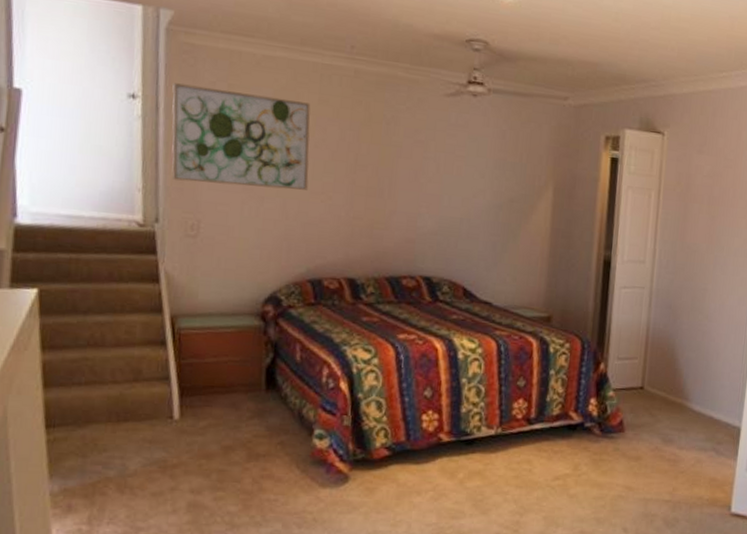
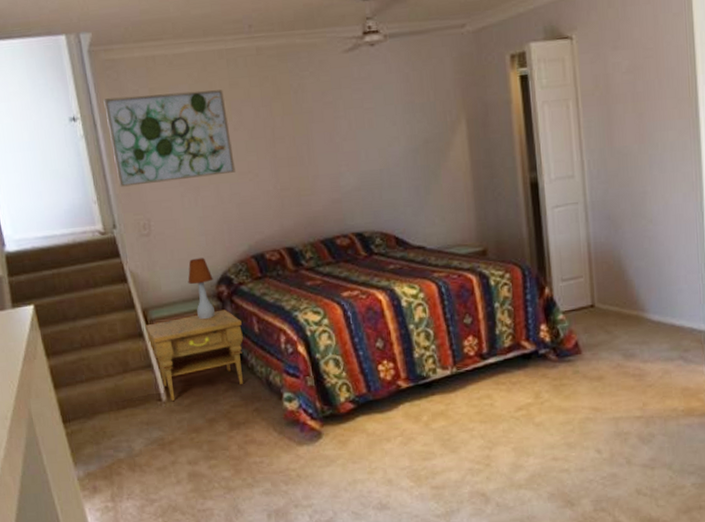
nightstand: none [170,330,283,420] -> present [145,309,243,401]
table lamp: none [230,271,261,338] -> present [188,258,216,320]

